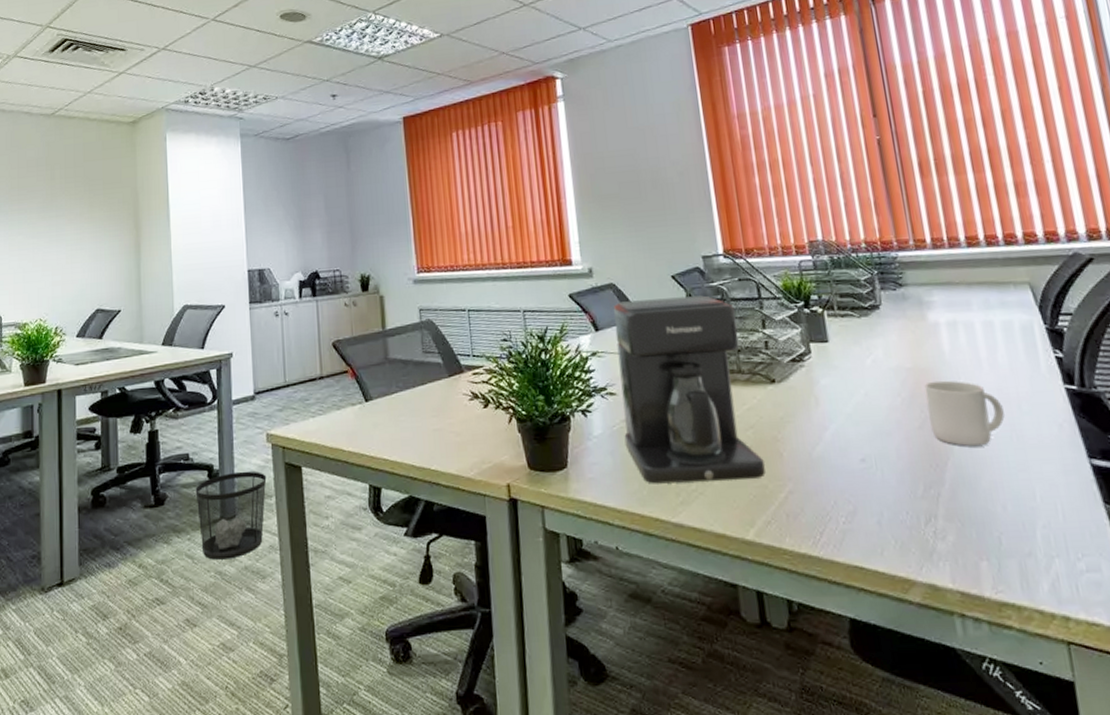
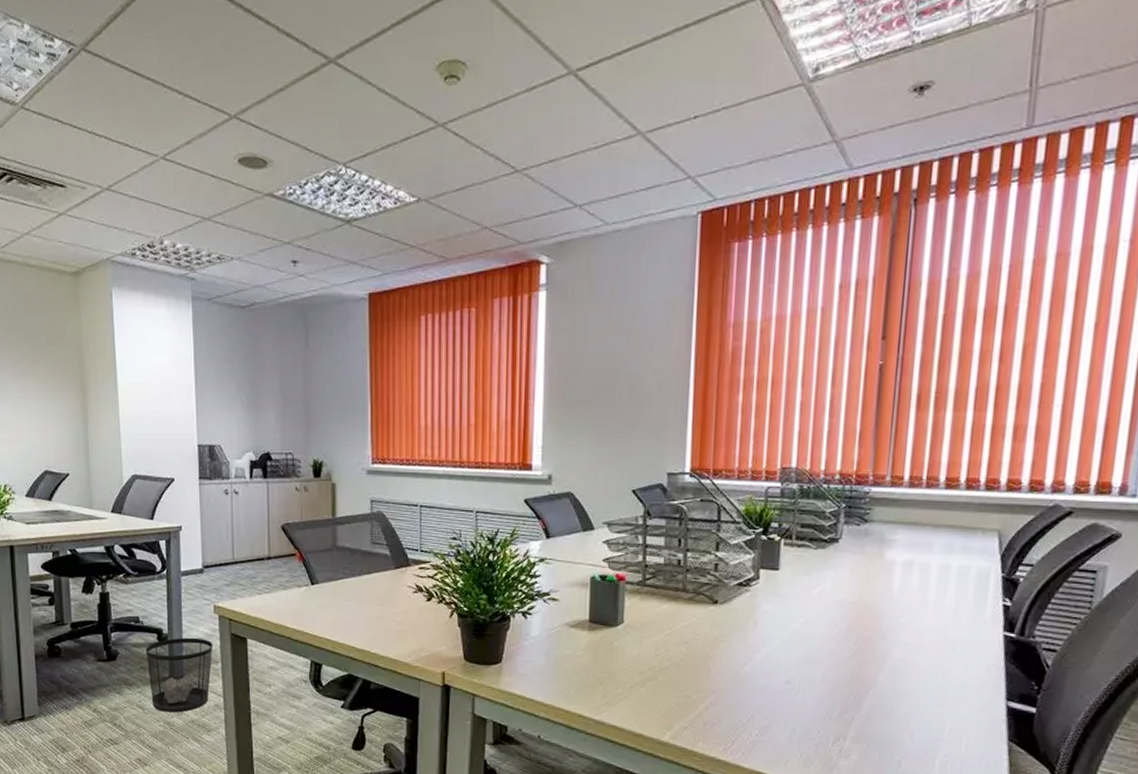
coffee maker: present [613,295,766,484] -> none [560,512,692,689]
mug: present [924,380,1005,446] -> none [861,616,937,679]

